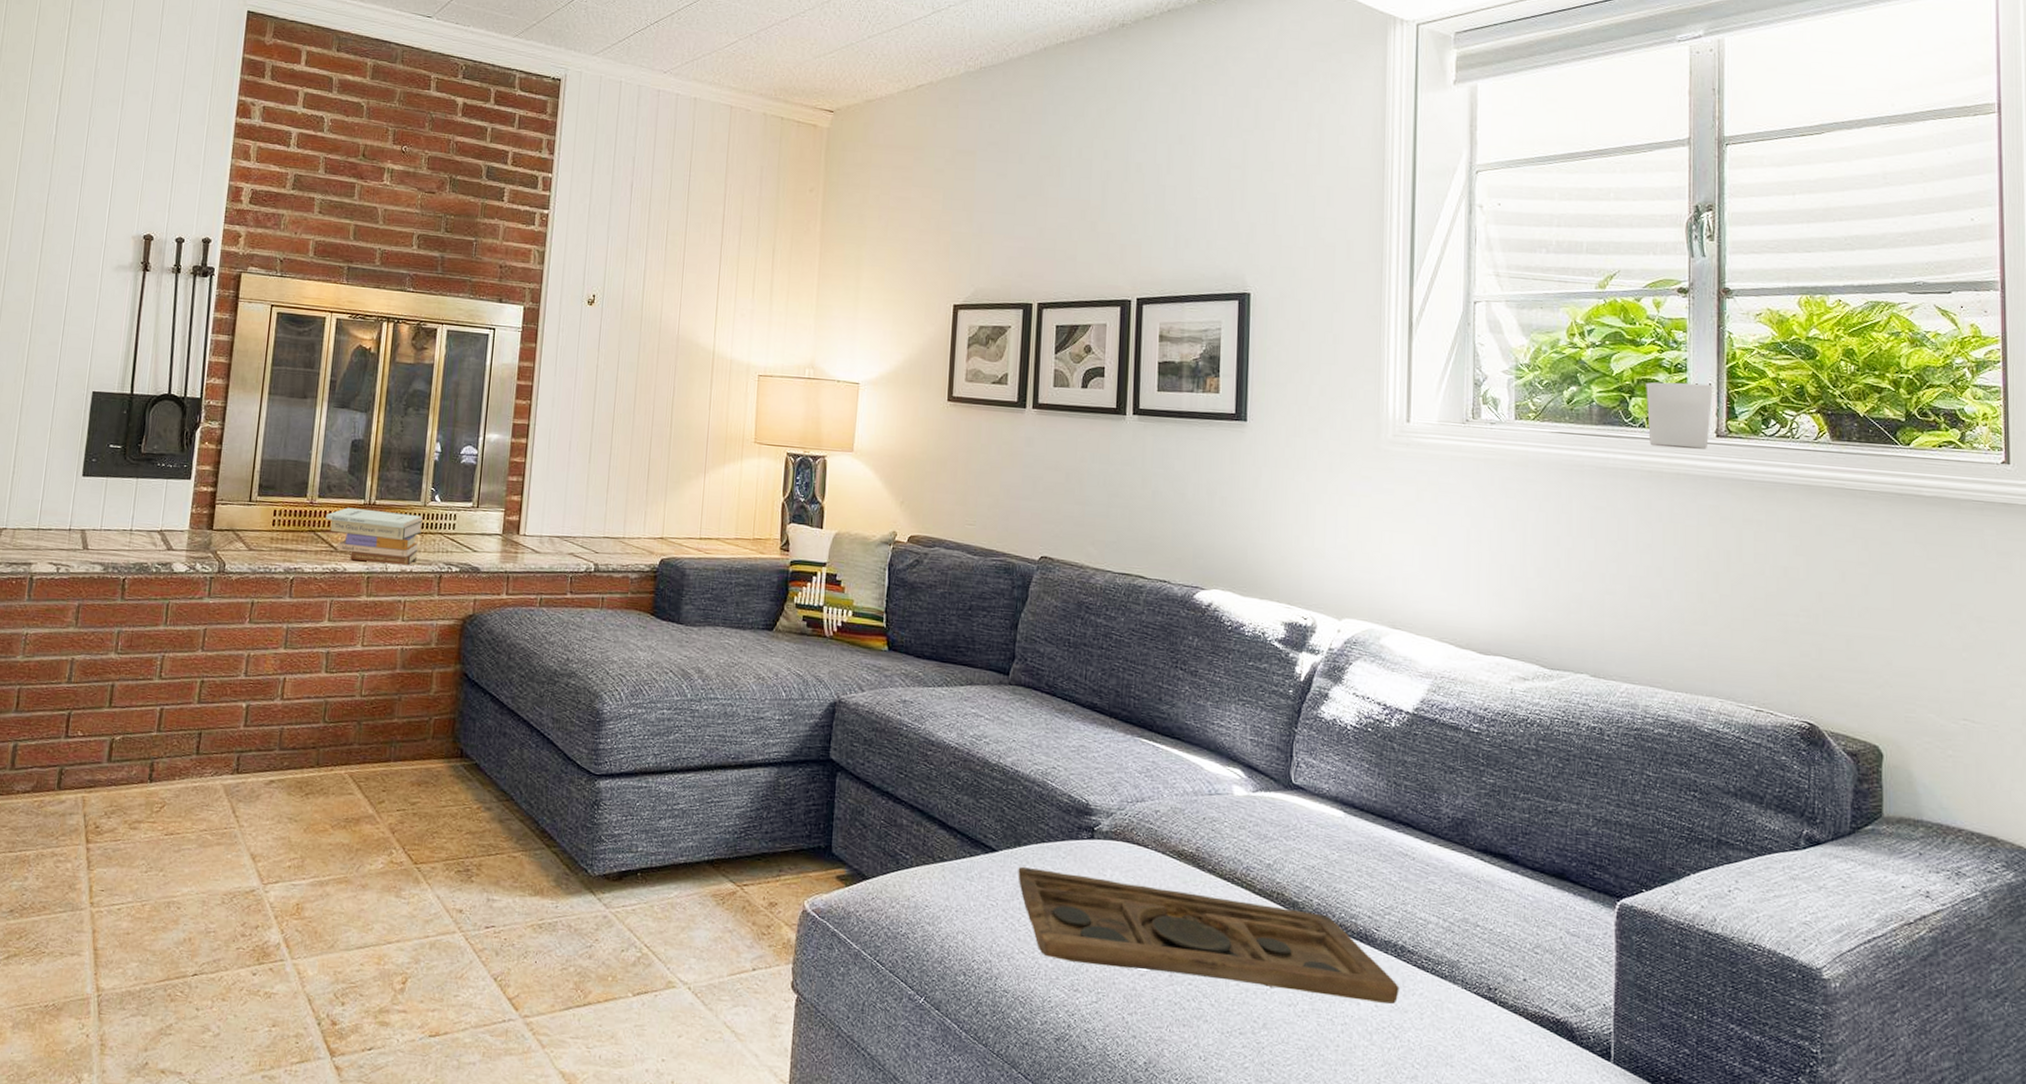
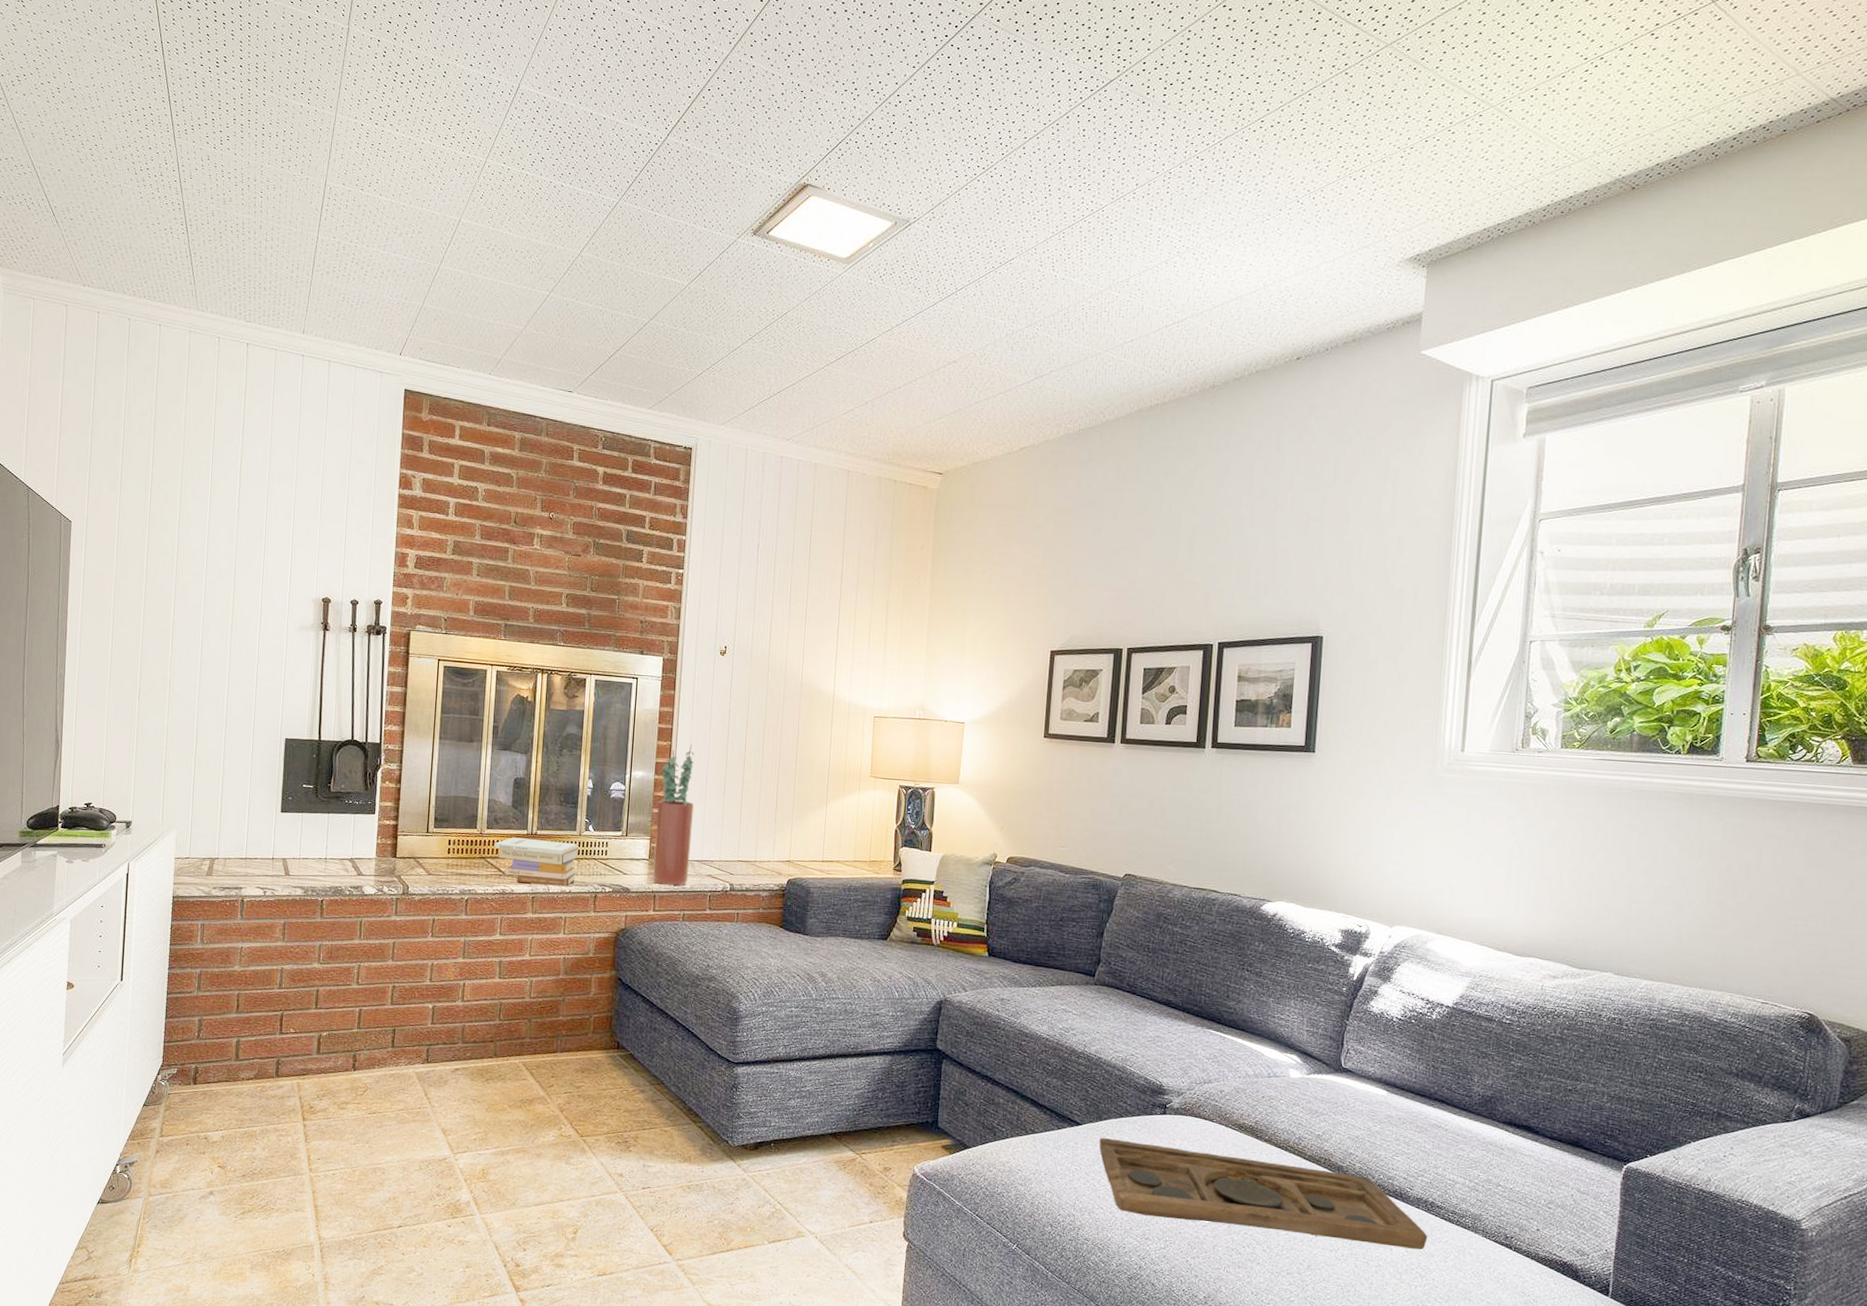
vase: none [506,404,557,567] -> present [653,744,695,887]
candle holder: present [1646,382,1713,449] -> none [1683,712,1747,773]

